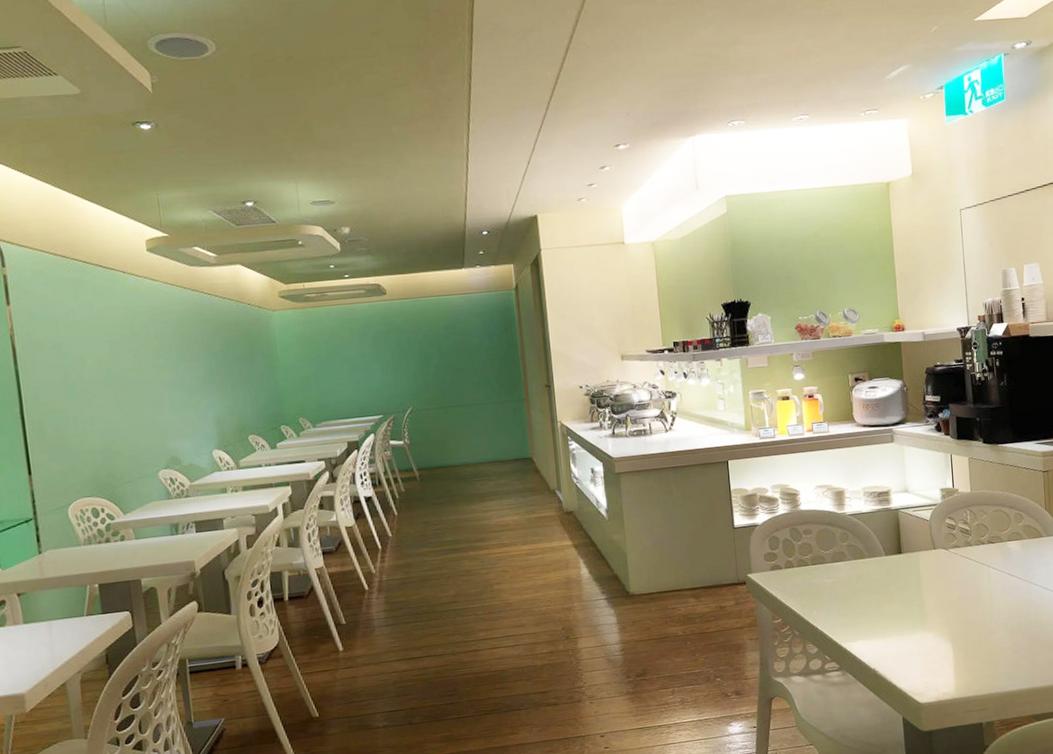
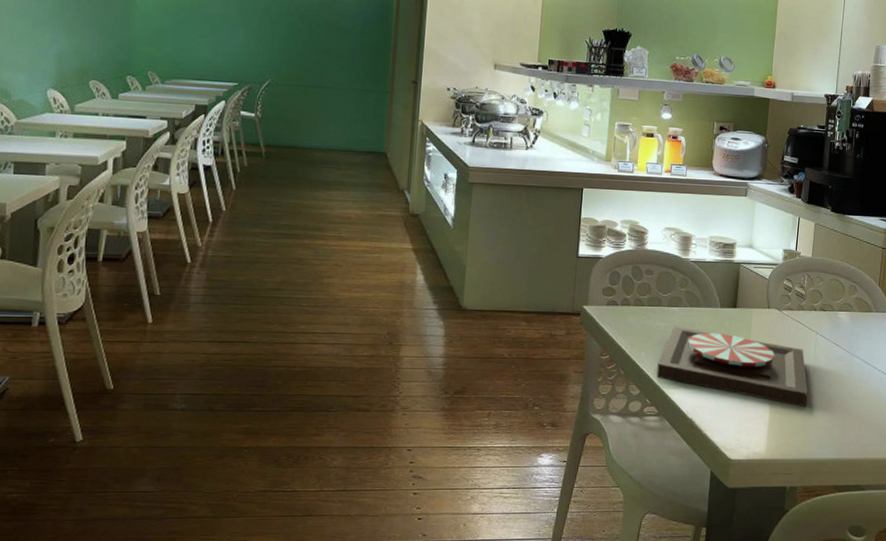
plate: none [831,580,991,642] -> present [656,326,808,407]

